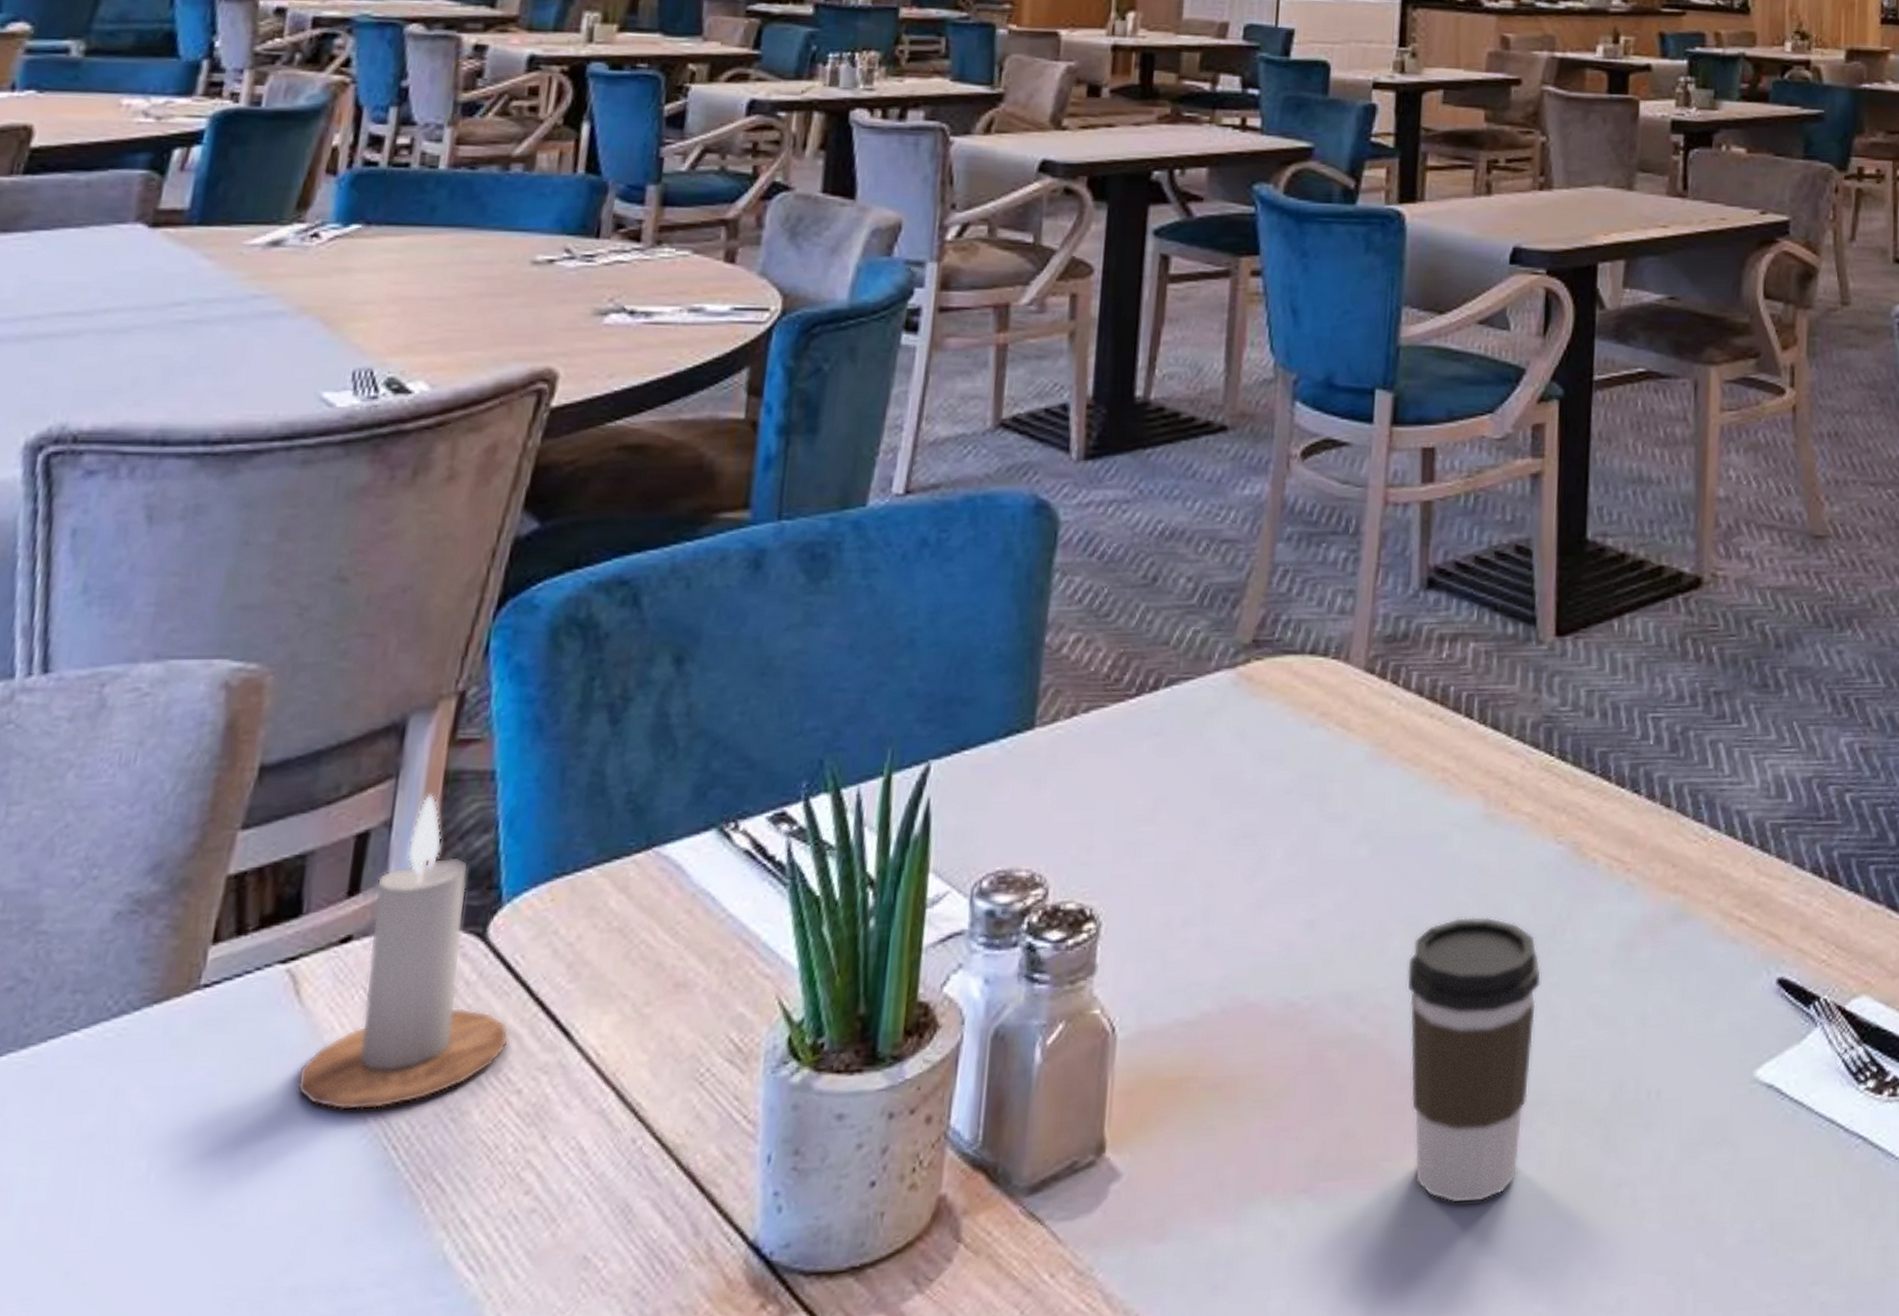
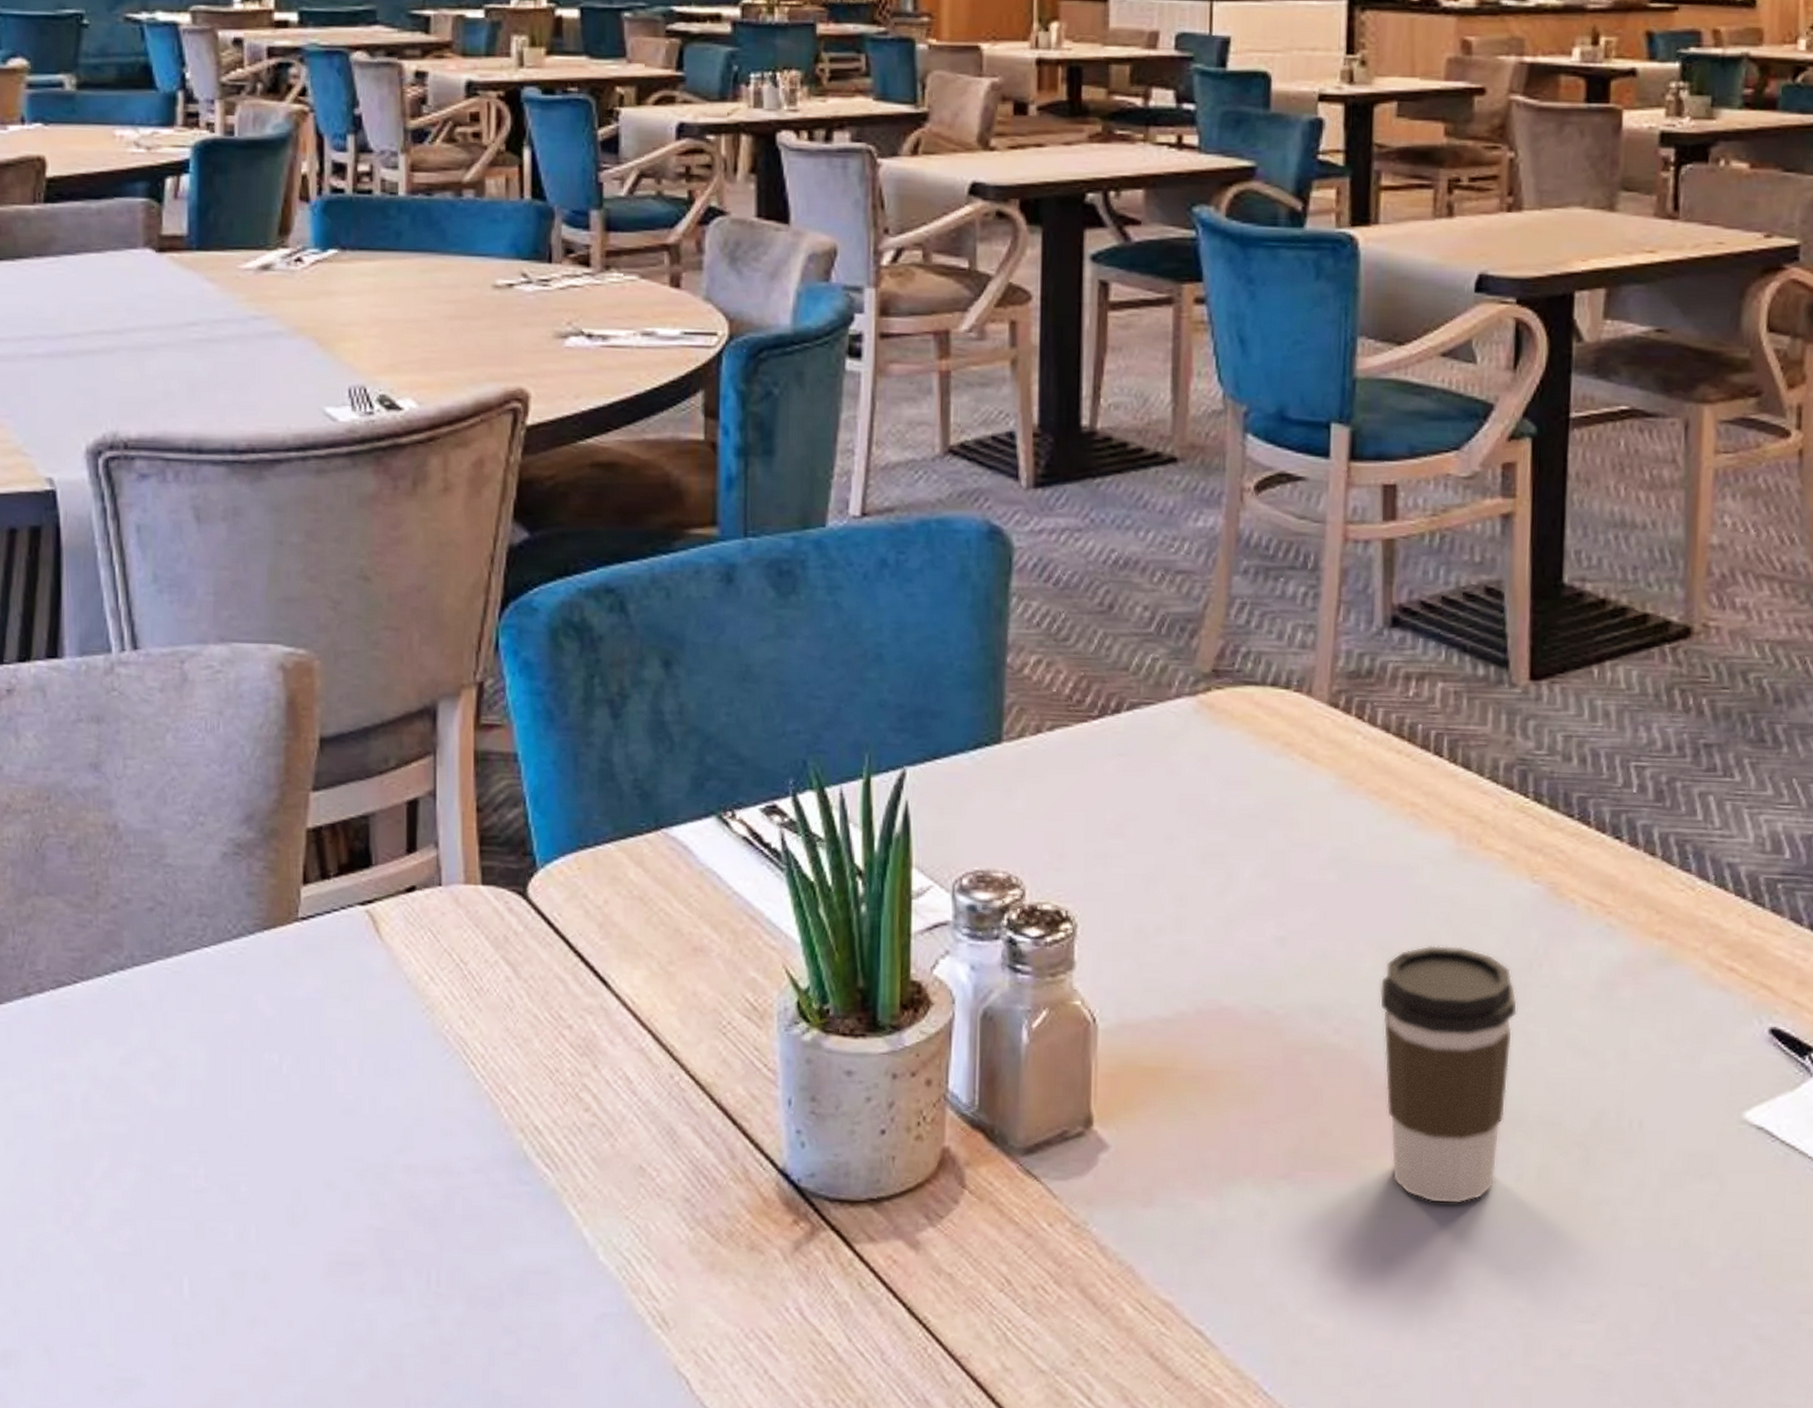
candle: present [296,793,509,1110] -> none [387,770,556,1030]

